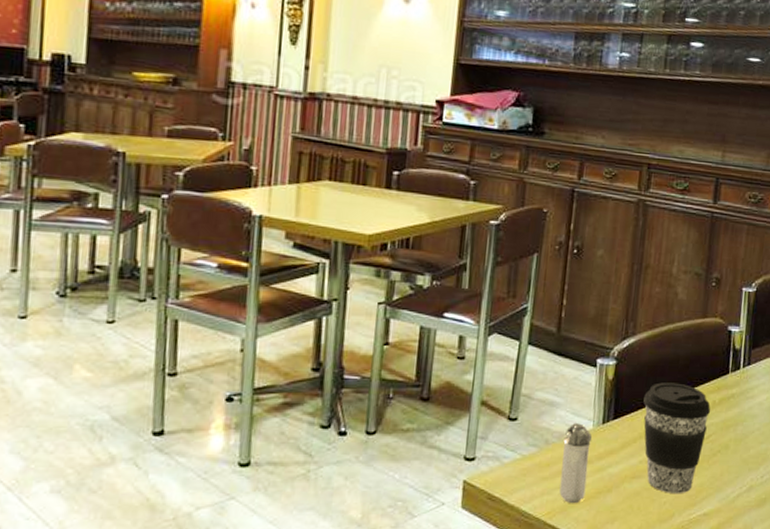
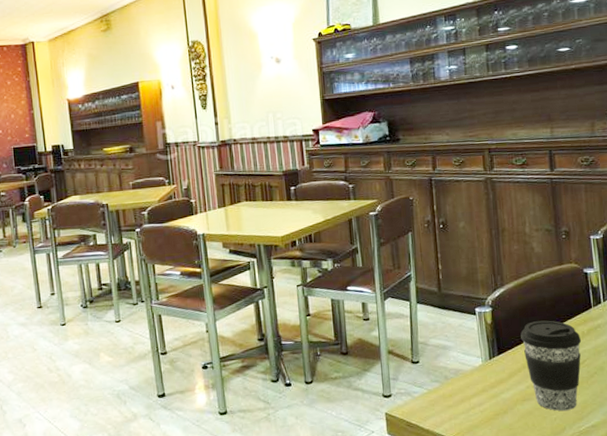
shaker: present [559,423,593,504] -> none [459,361,486,425]

